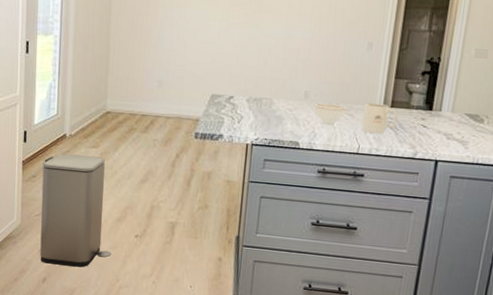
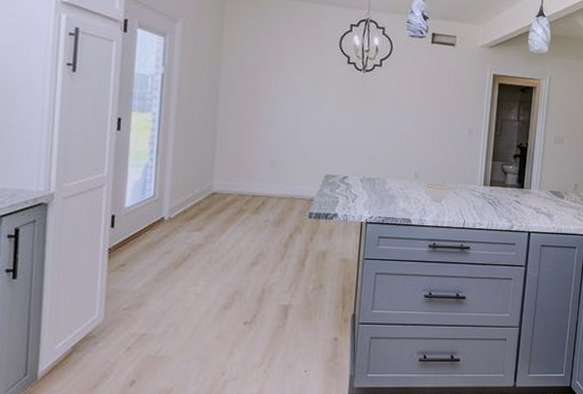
pedal bin: present [40,153,111,268] -> none [127,239,216,364]
mug: present [361,103,399,134] -> none [465,182,497,210]

